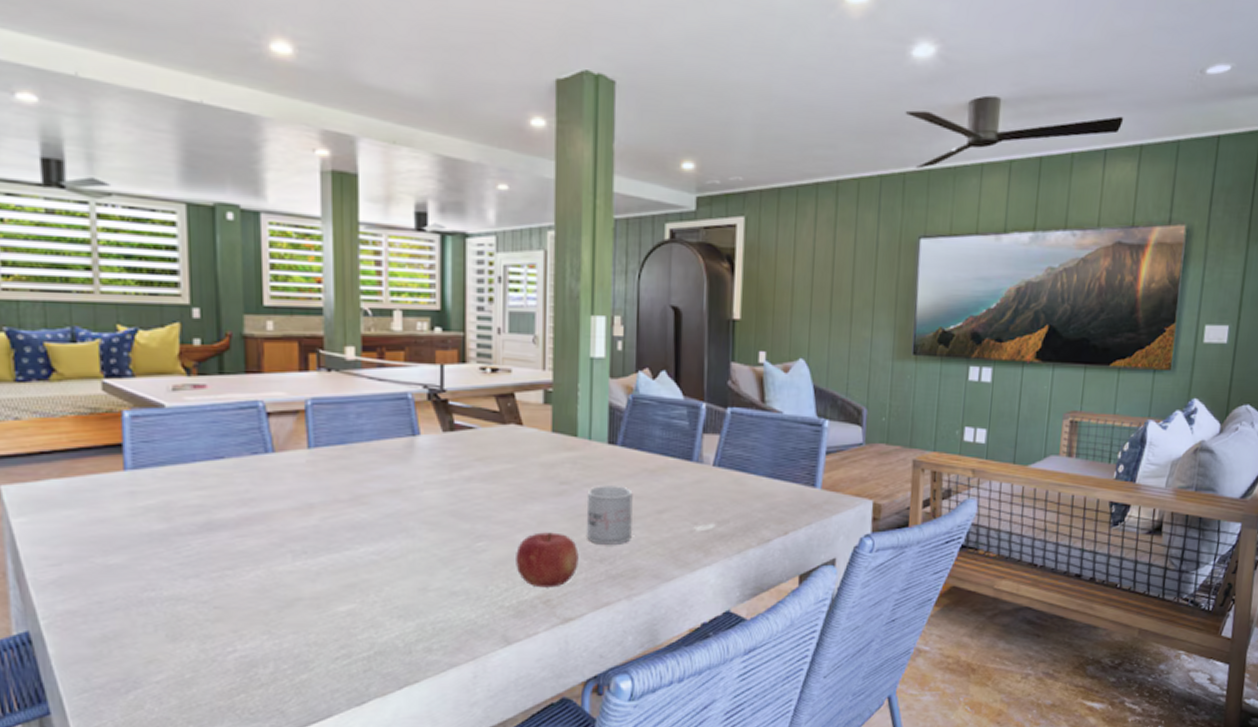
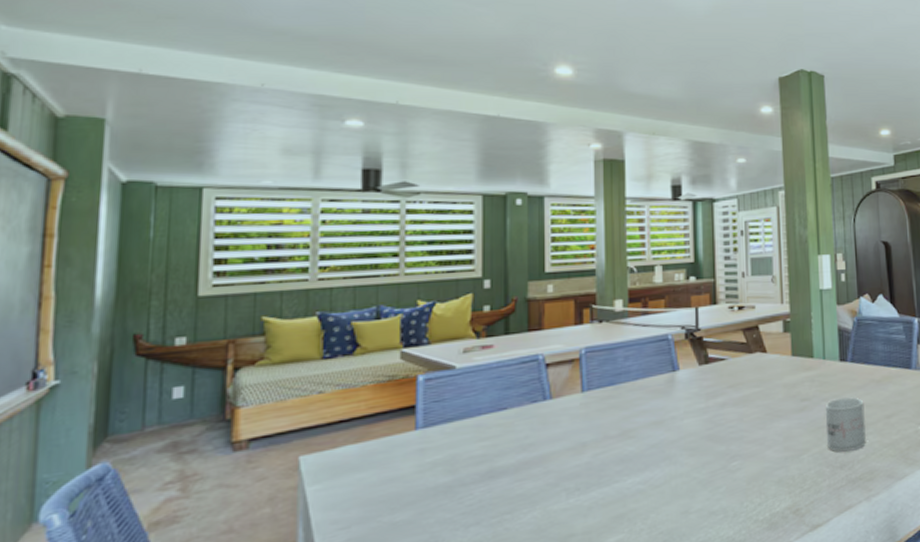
fruit: present [516,532,579,588] -> none [767,445,822,499]

